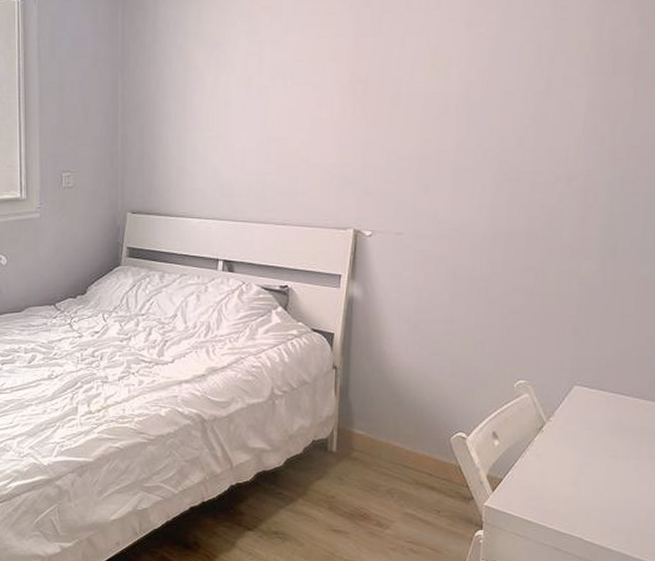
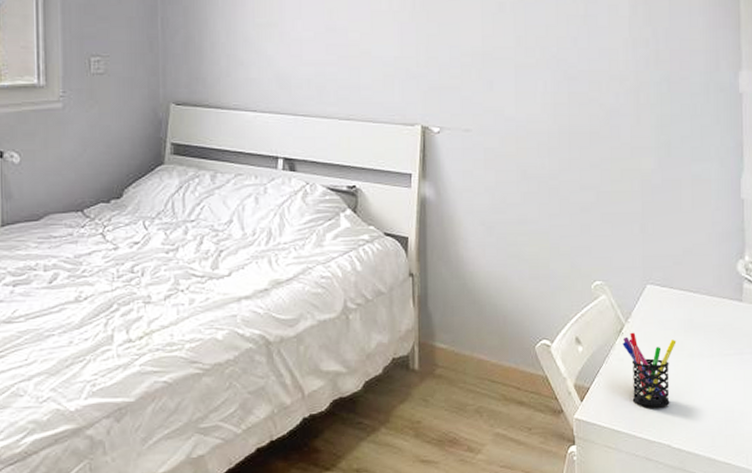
pen holder: none [541,430,601,502] -> present [622,332,677,407]

